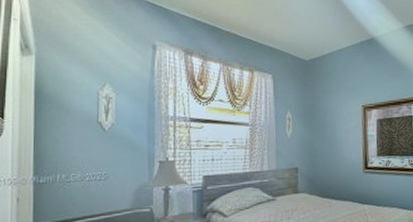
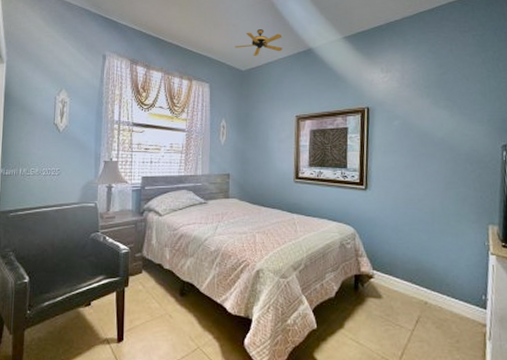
ceiling fan: none [297,18,346,45] -> present [235,29,283,56]

